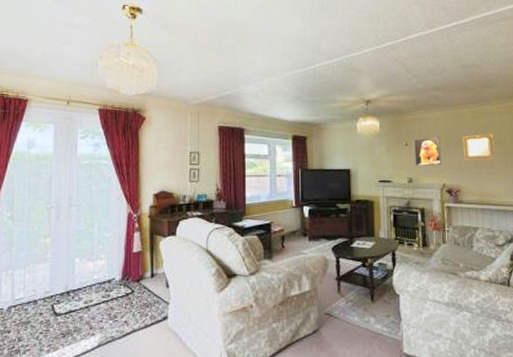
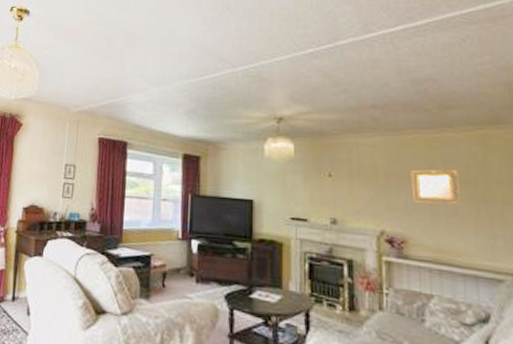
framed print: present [413,137,441,166] -> none [339,168,379,206]

